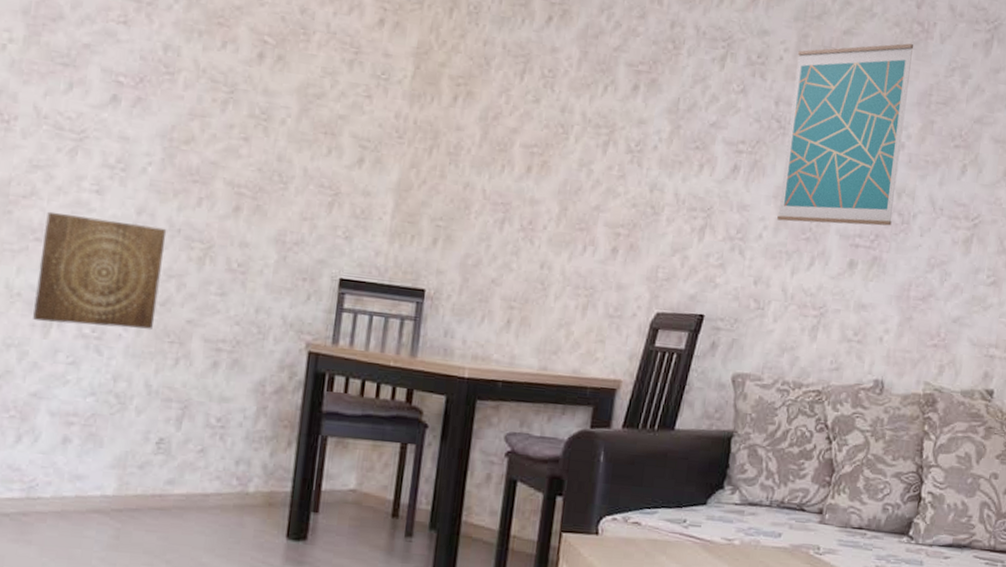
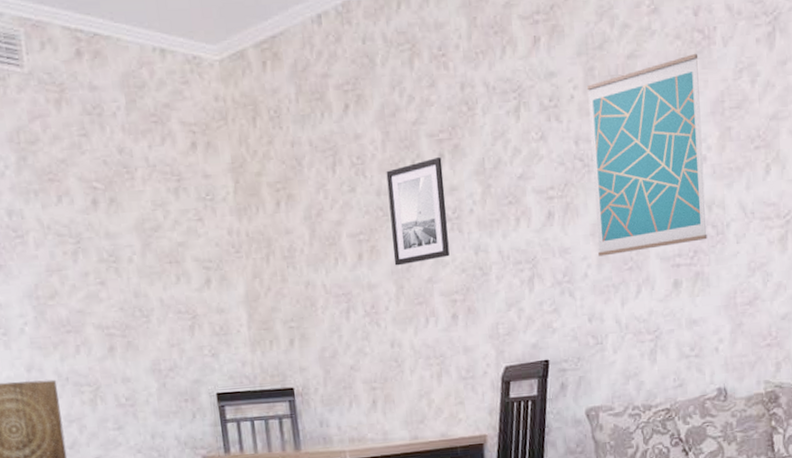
wall art: none [563,87,636,189] -> present [386,157,450,266]

